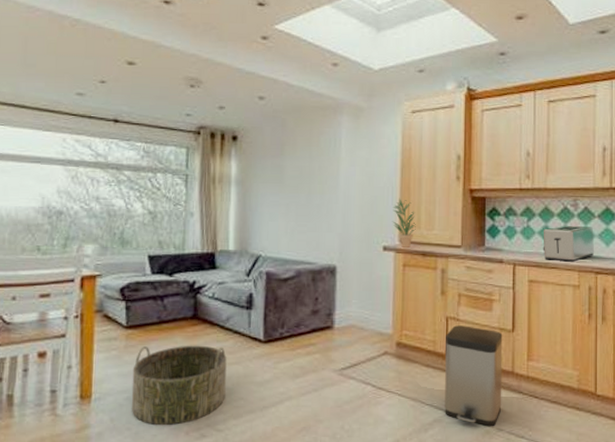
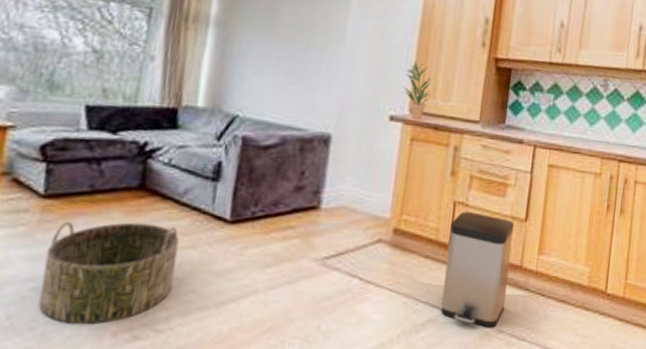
toaster: present [542,225,594,263] -> none [566,106,622,149]

